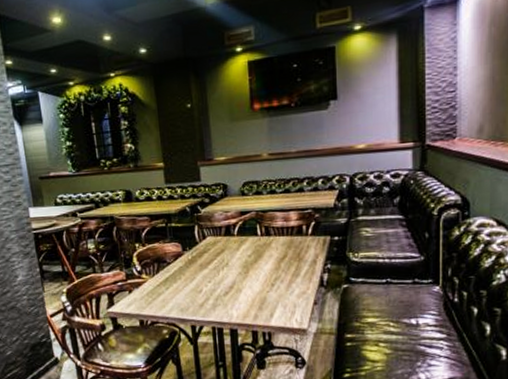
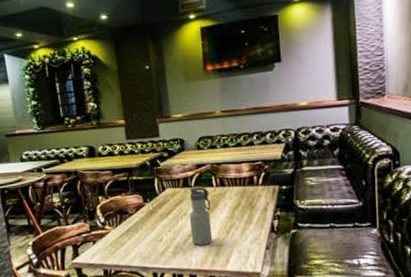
water bottle: none [231,235,256,298] -> present [189,186,213,246]

